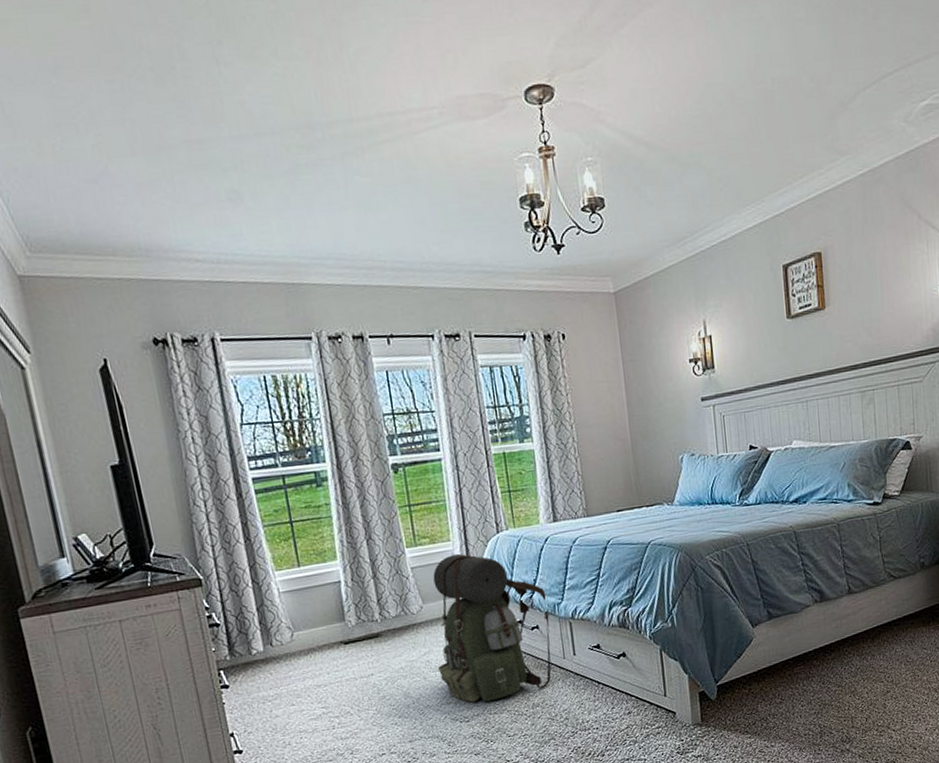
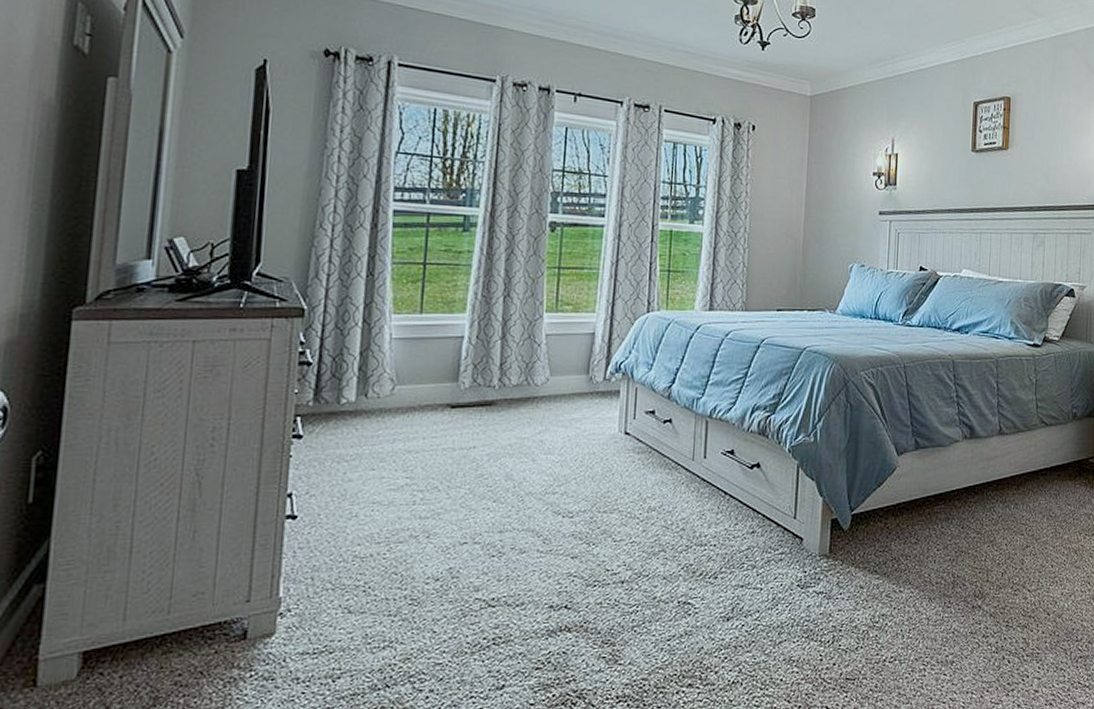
backpack: present [433,554,551,703] -> none [550,328,688,497]

